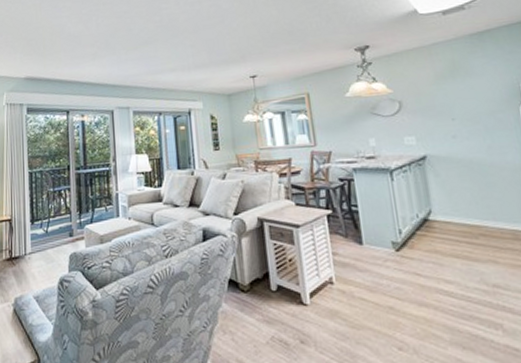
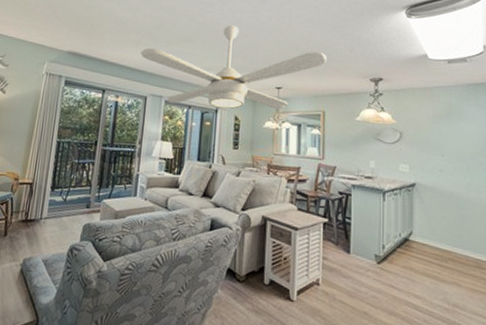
ceiling fan: none [100,18,302,113] -> present [141,25,327,110]

